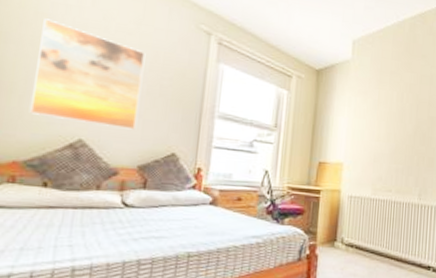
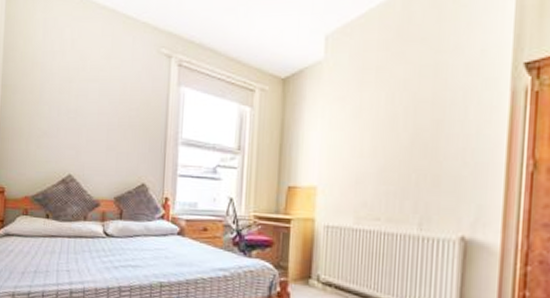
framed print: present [29,18,146,130] -> none [33,67,116,163]

